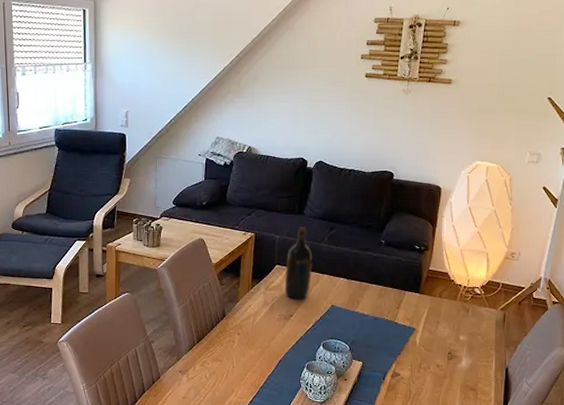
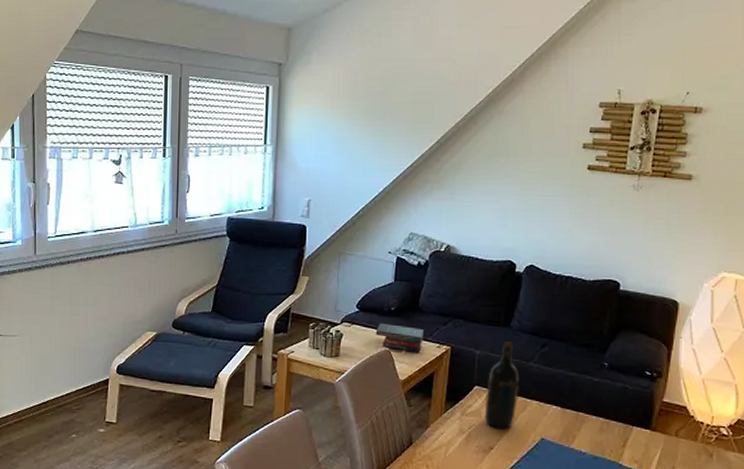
books: none [190,216,231,240] -> present [375,322,424,353]

